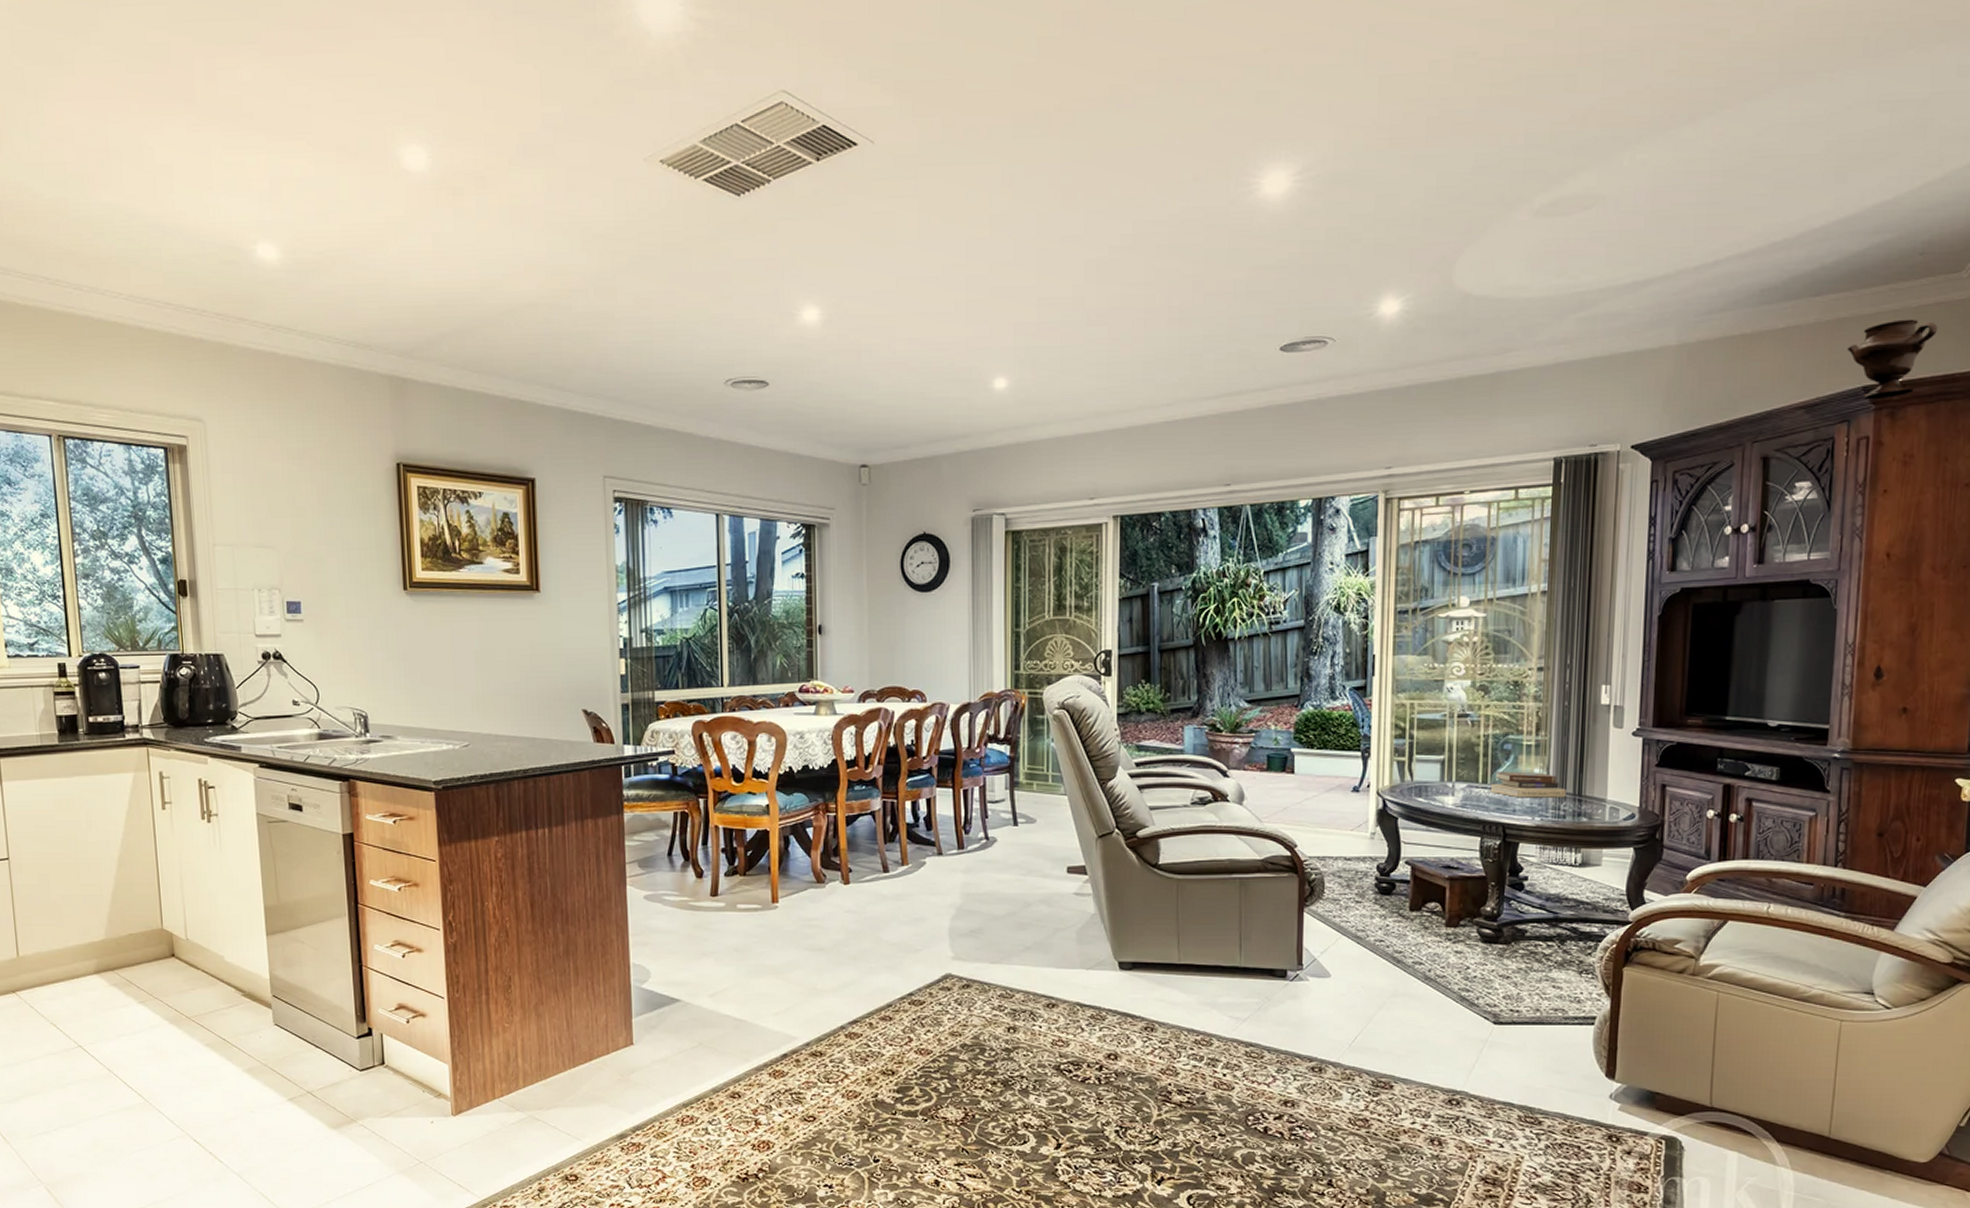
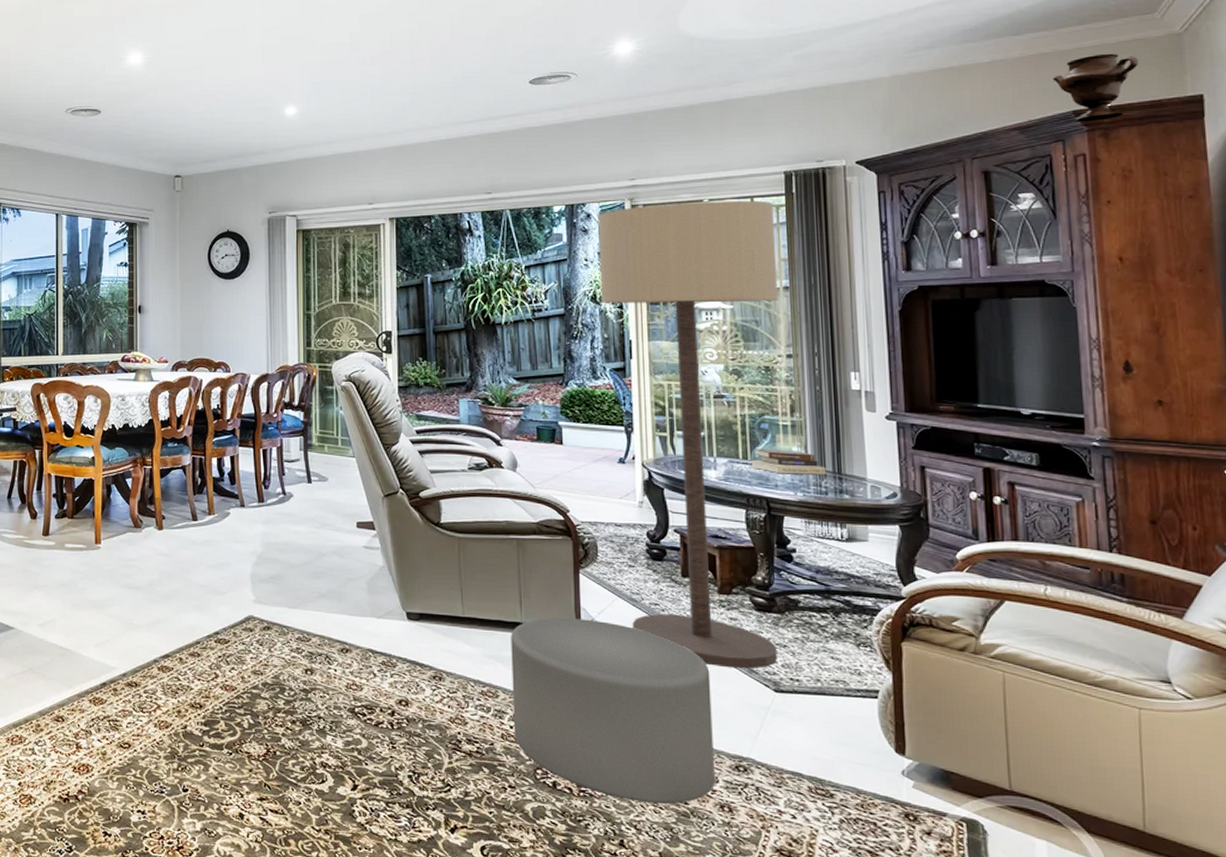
pouf: none [1226,960,1431,1142] -> present [511,618,715,804]
floor lamp: none [1345,492,1539,1003] -> present [598,200,779,669]

